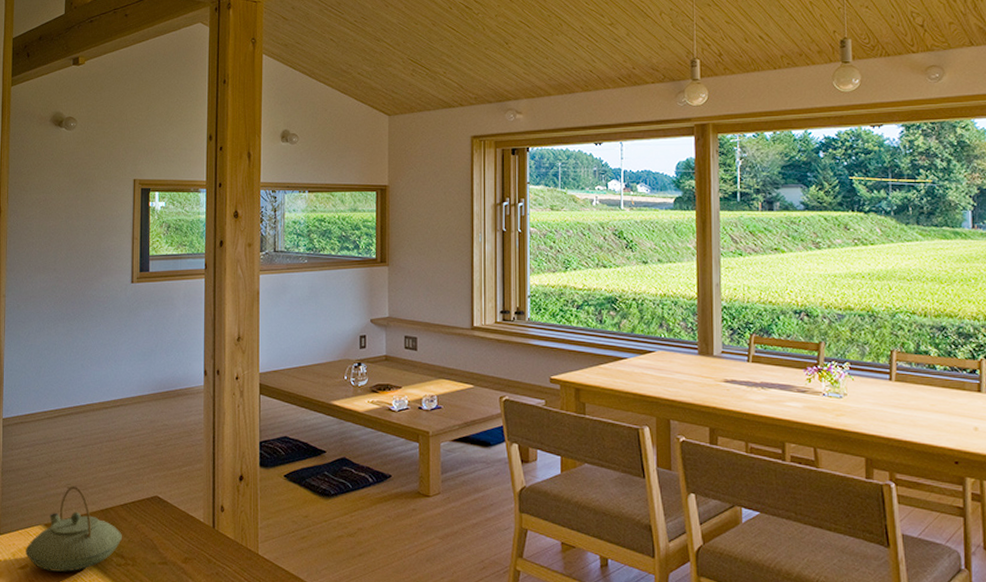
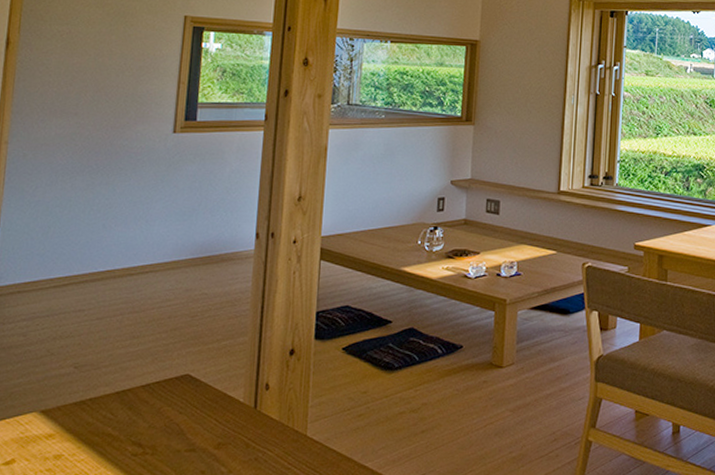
teapot: present [26,486,122,572] -> none [13,366,141,466]

